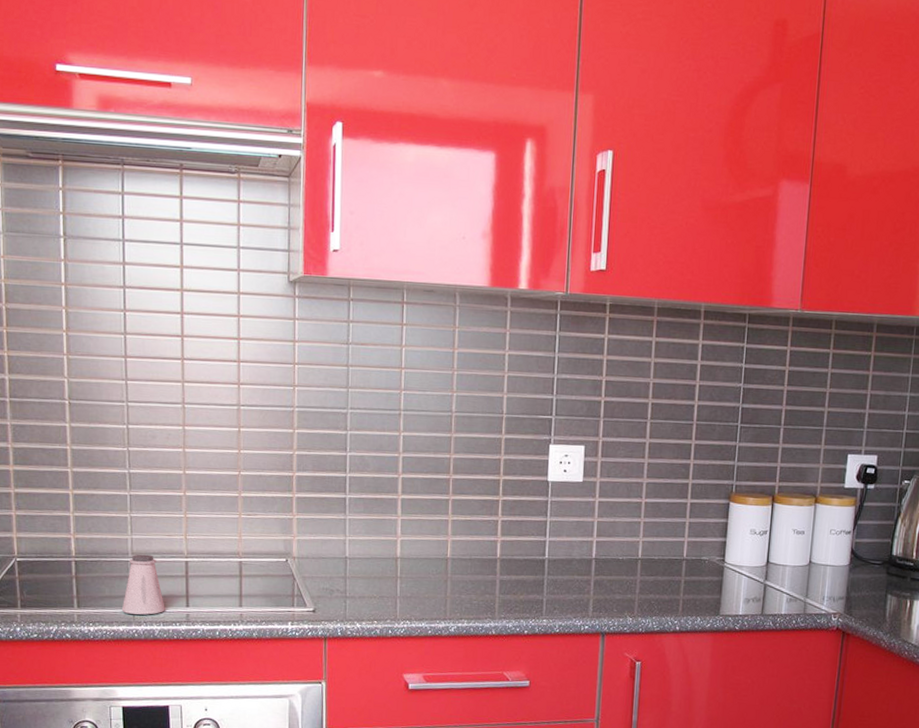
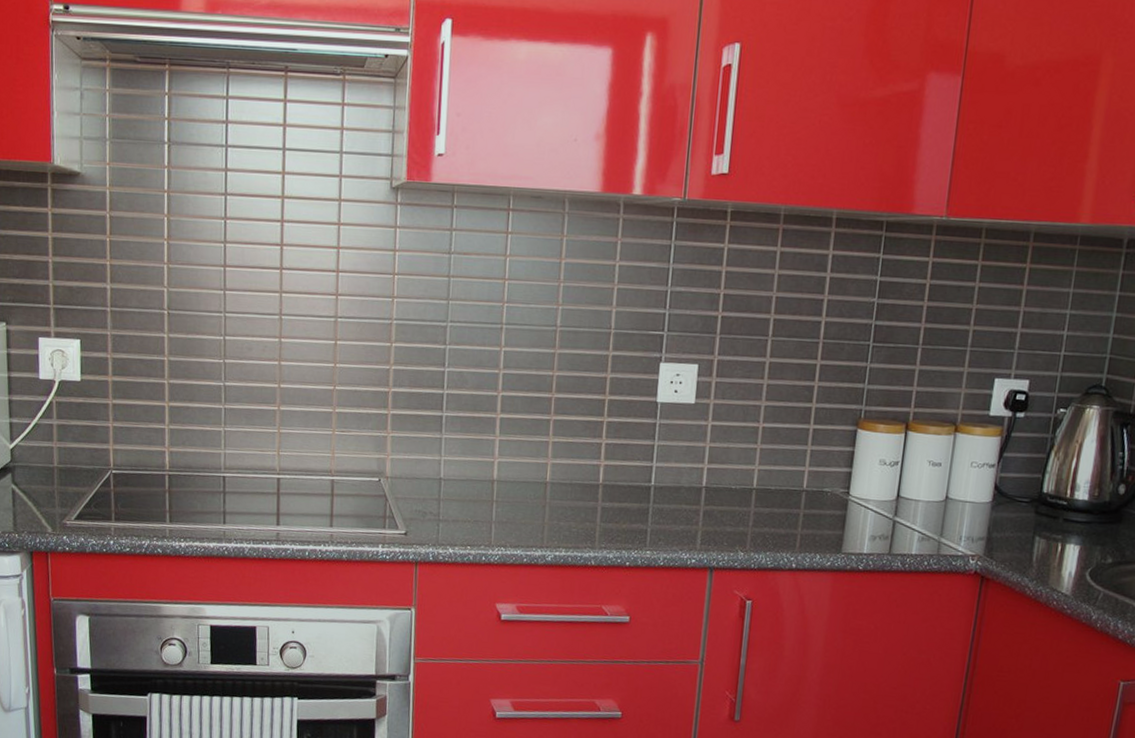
saltshaker: present [121,554,165,615] -> none [212,469,256,532]

